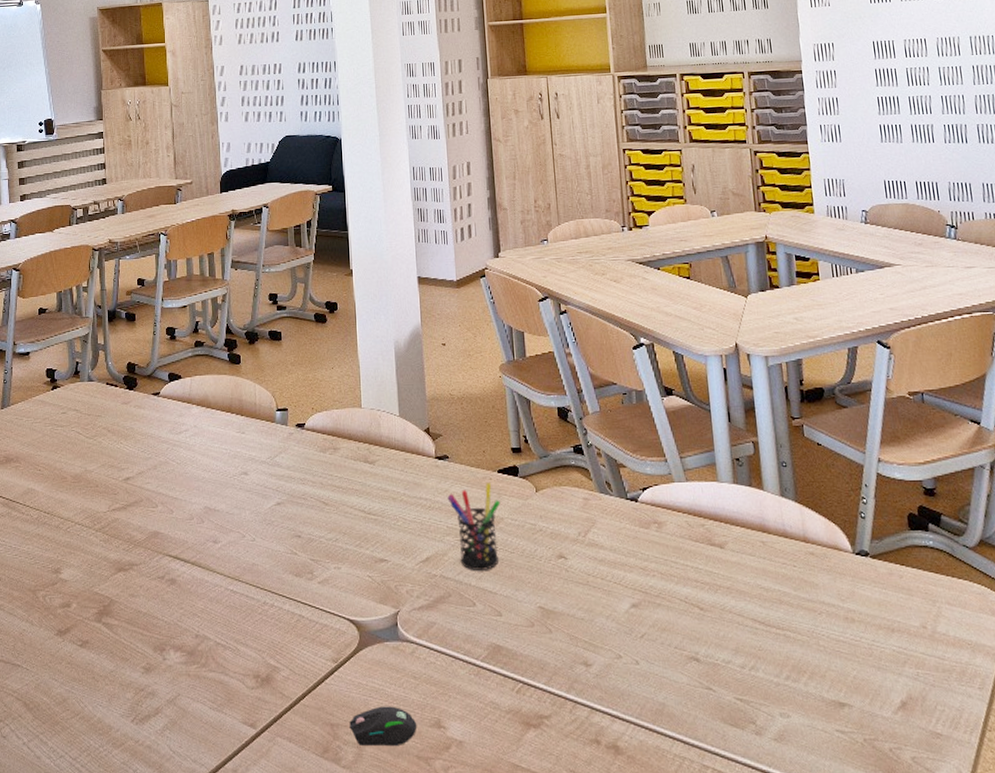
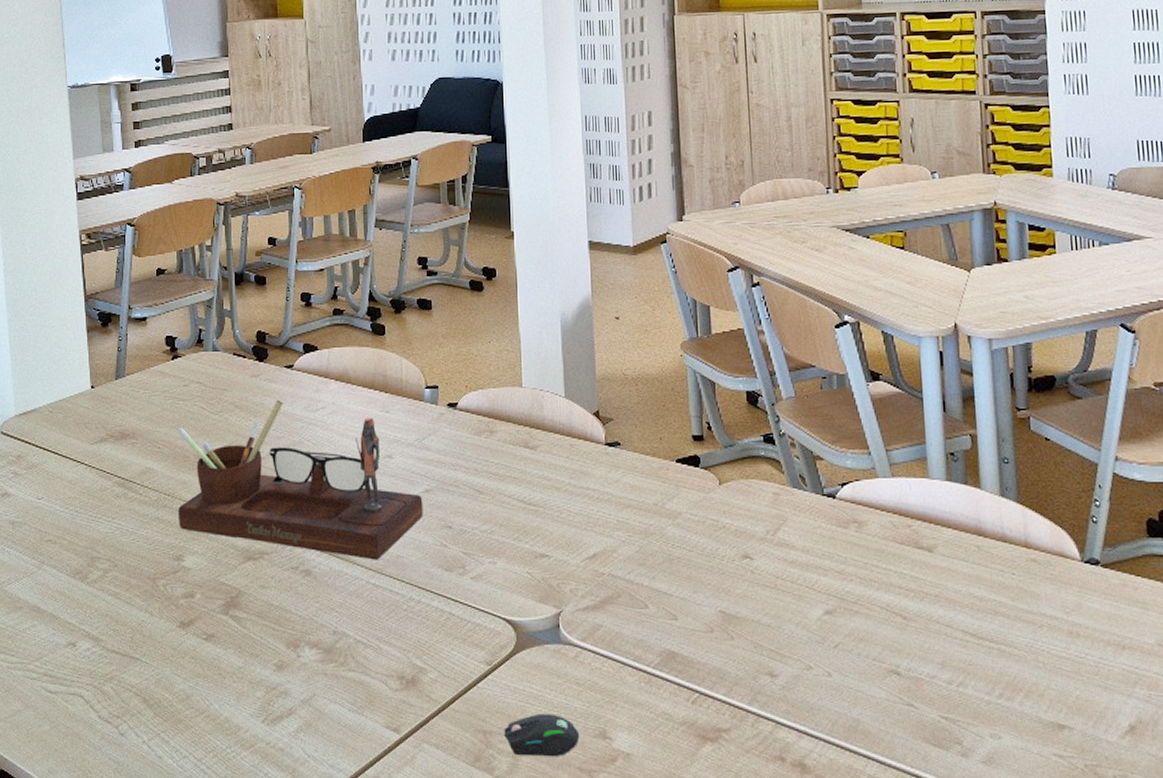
desk organizer: none [56,424,275,568] -> present [177,400,423,560]
pen holder: present [447,483,501,570] -> none [618,473,679,569]

